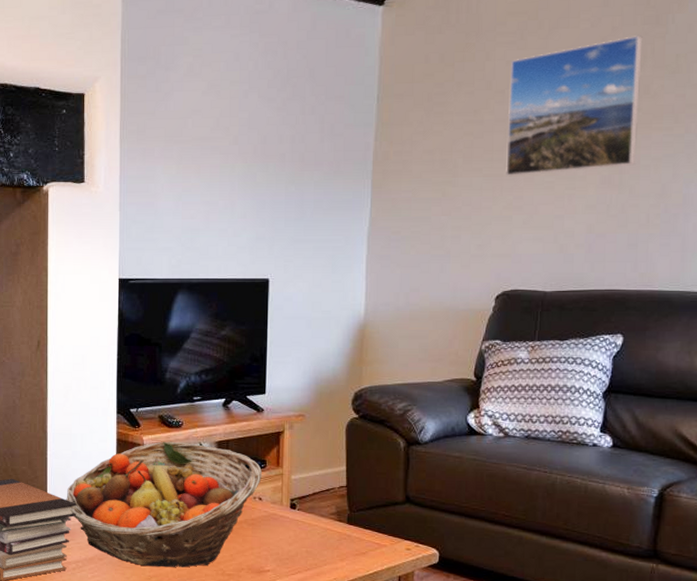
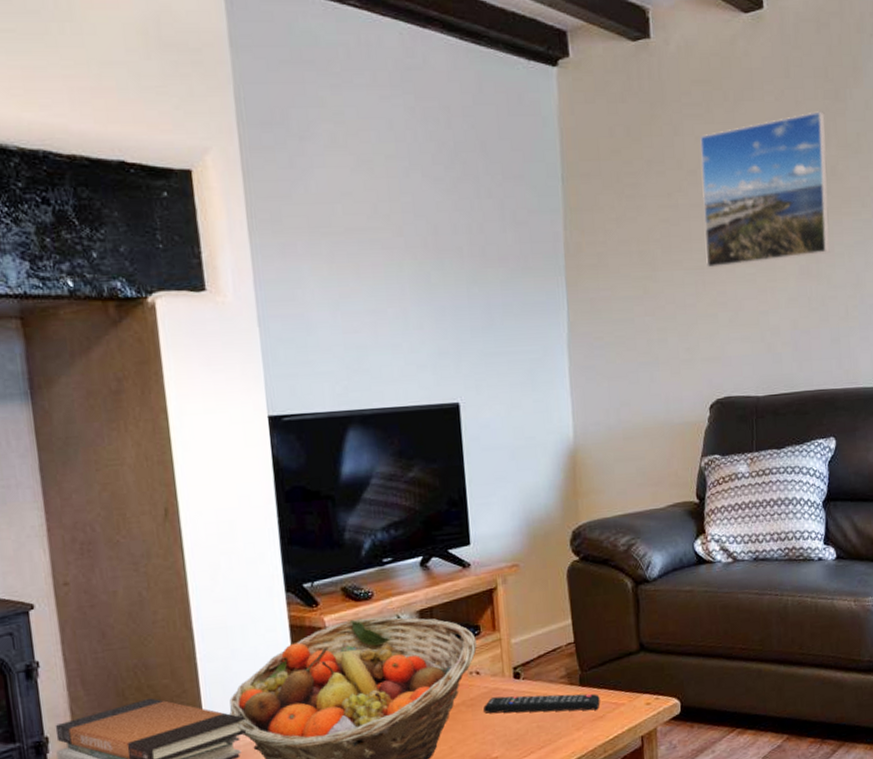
remote control: none [262,521,364,546] -> present [483,693,600,714]

